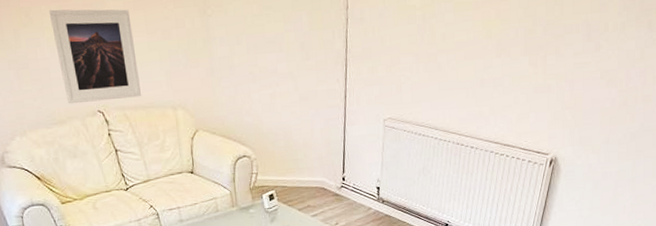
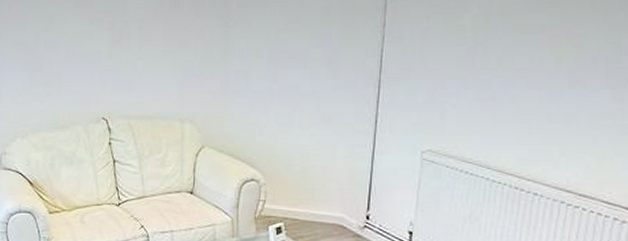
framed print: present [48,9,141,104] -> none [70,15,150,109]

